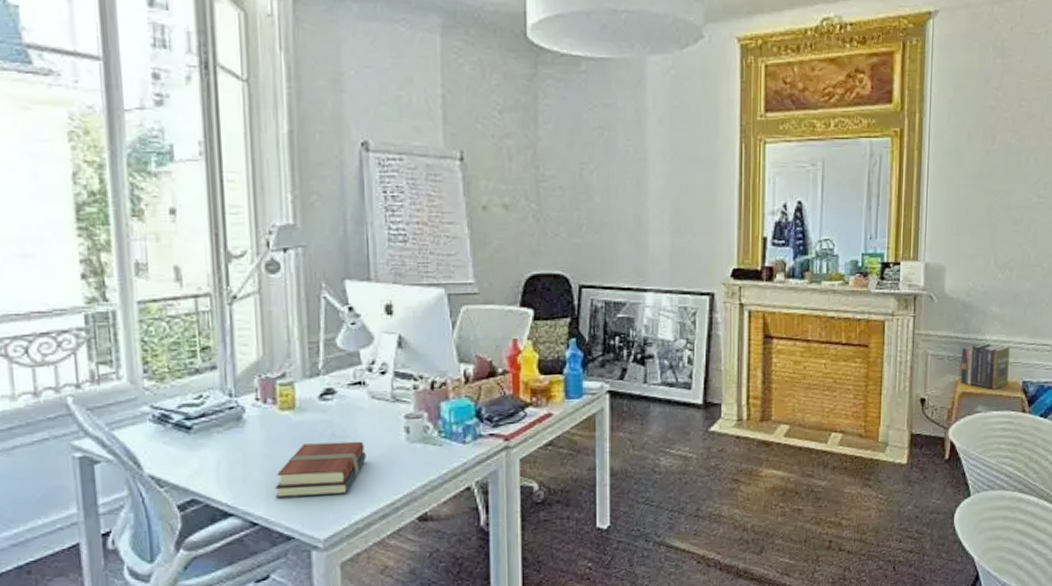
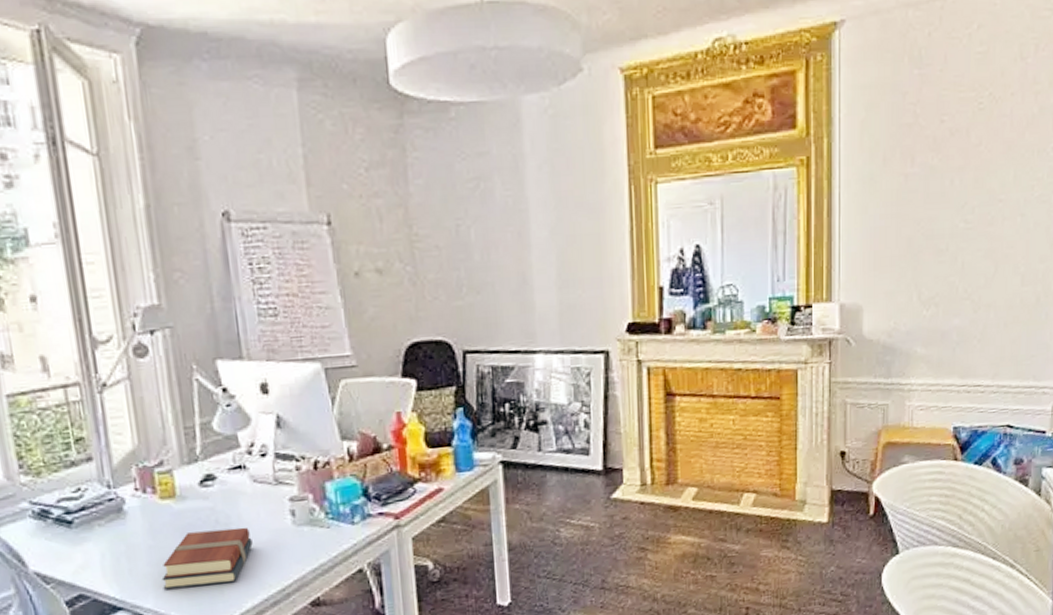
books: present [961,343,1010,390] -> none [884,387,938,438]

